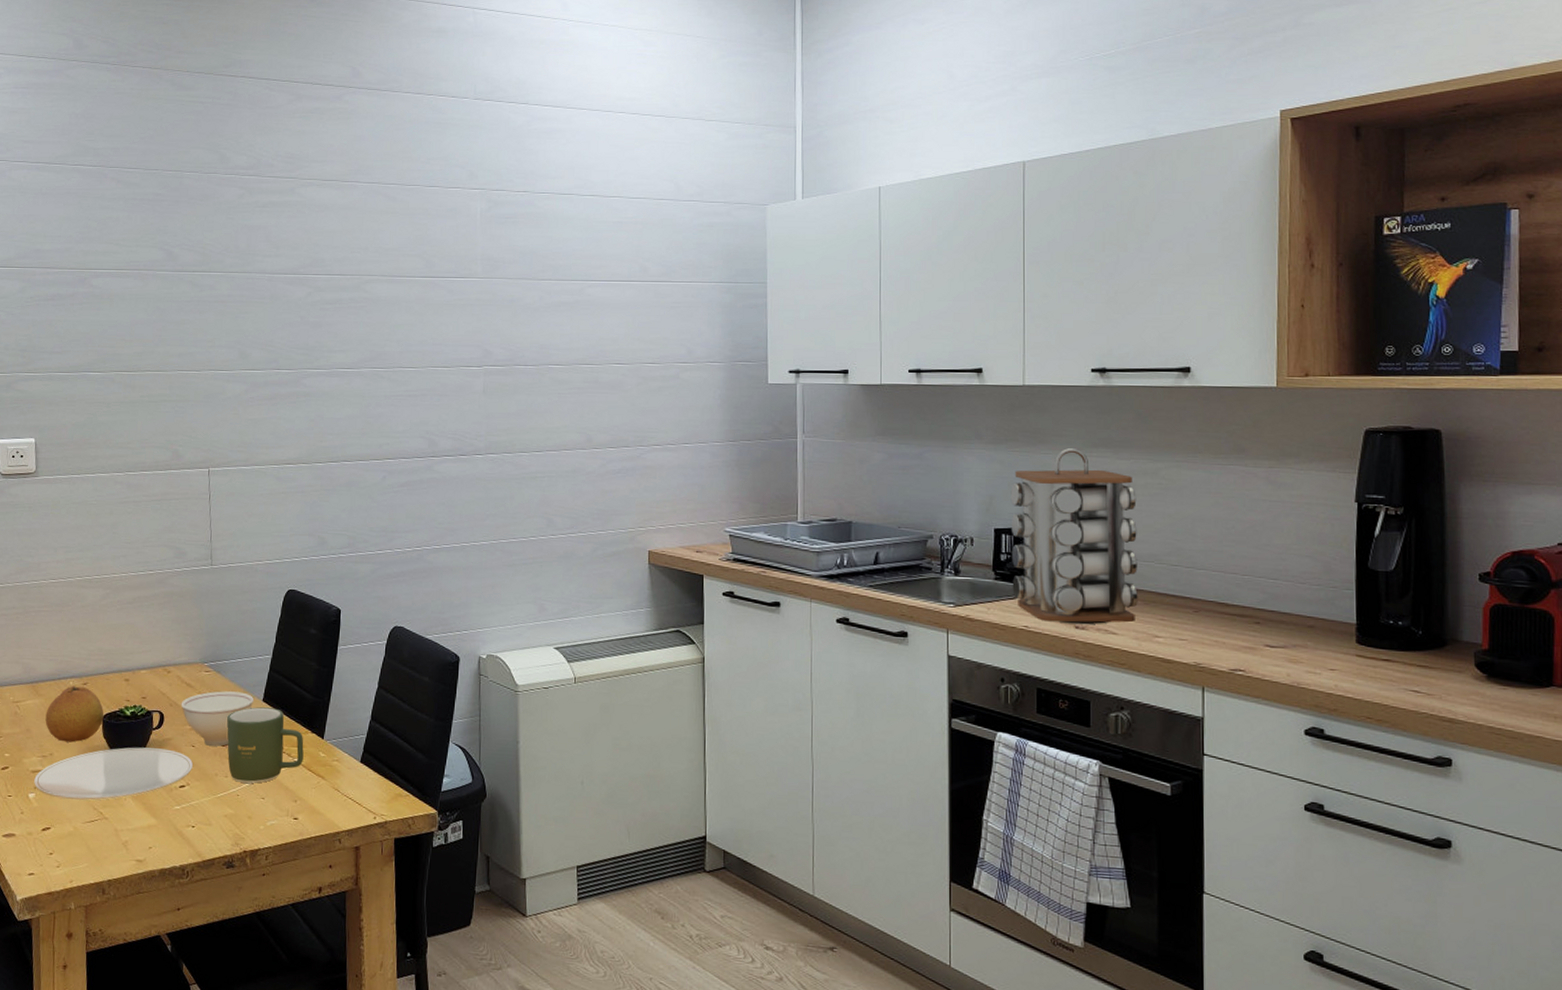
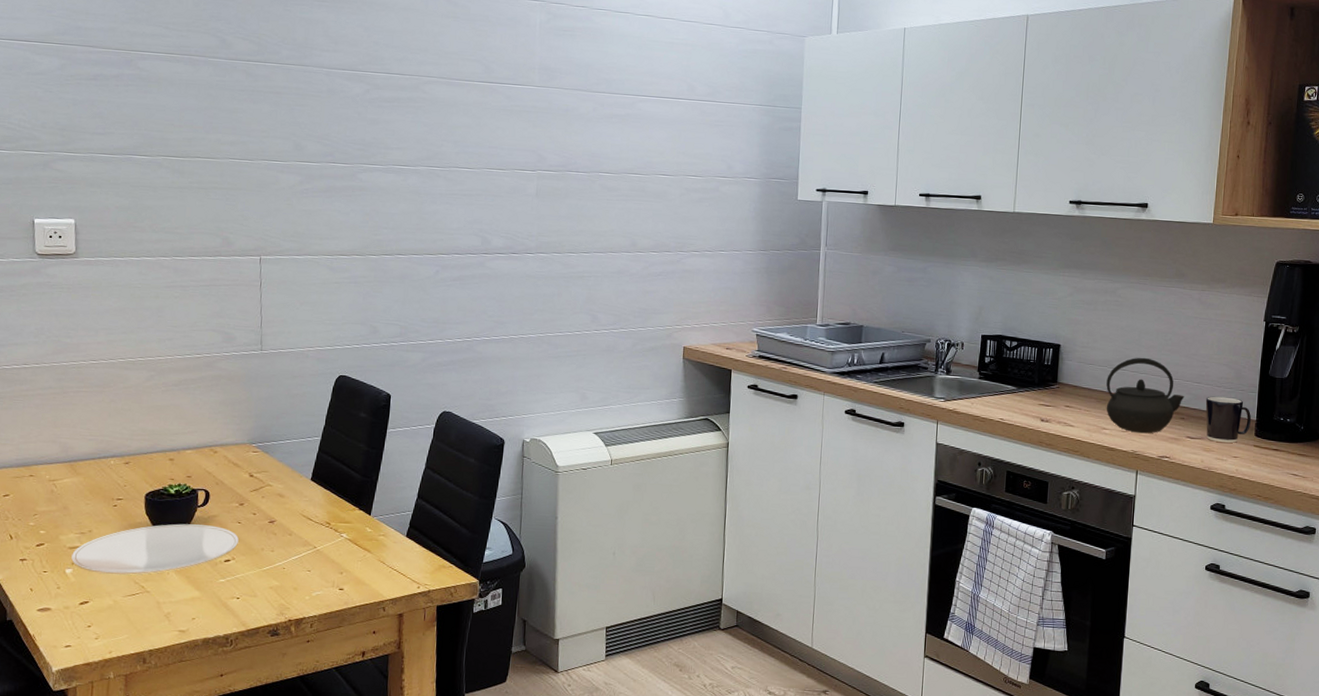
fruit: present [45,685,104,743] -> none [84,464,147,520]
bowl: present [181,691,255,746] -> none [227,470,303,523]
mug: present [226,707,304,783] -> none [273,485,351,557]
spice rack: present [1010,448,1138,625] -> none [992,268,1097,418]
kettle: none [1155,550,1258,642] -> present [1106,357,1185,434]
mug: none [1286,595,1349,653] -> present [1205,396,1251,444]

